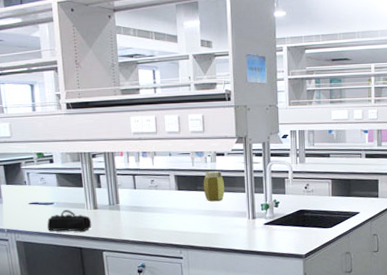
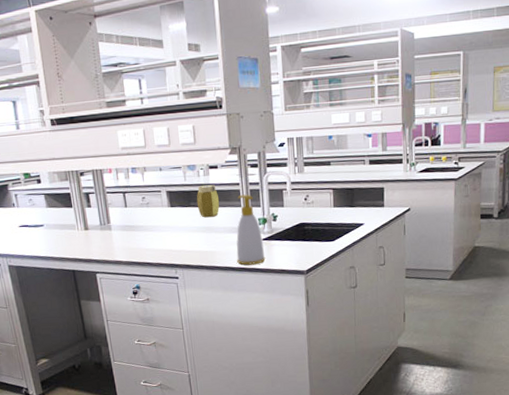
pencil case: present [47,210,92,232] -> none [38,232,84,254]
soap bottle: none [239,181,267,248] -> present [236,194,266,265]

